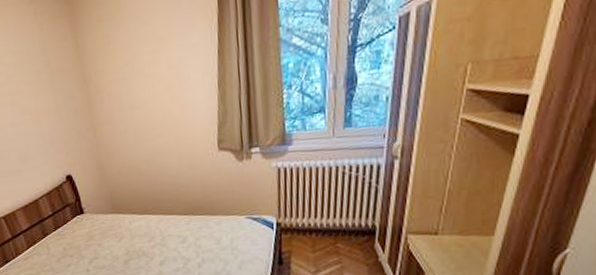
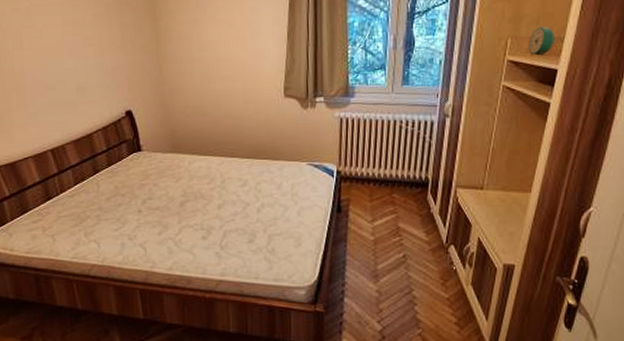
alarm clock: none [492,44,528,81] -> present [528,26,556,56]

